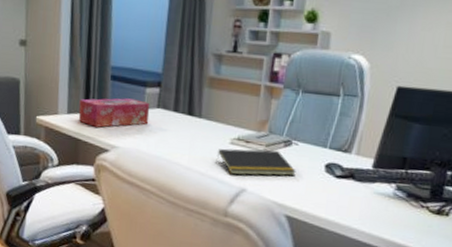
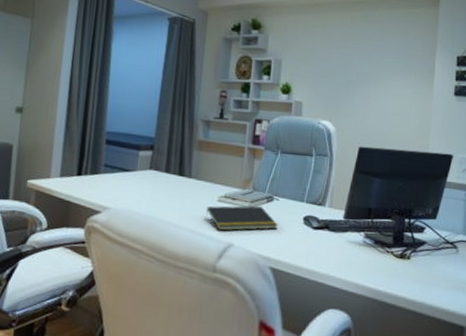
tissue box: present [78,98,150,128] -> none [71,161,143,190]

